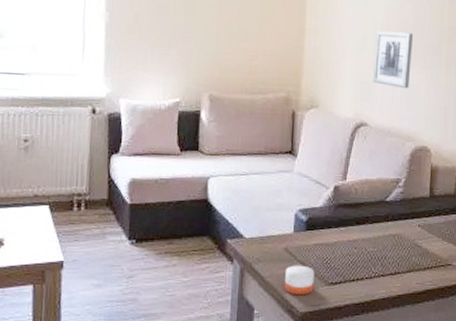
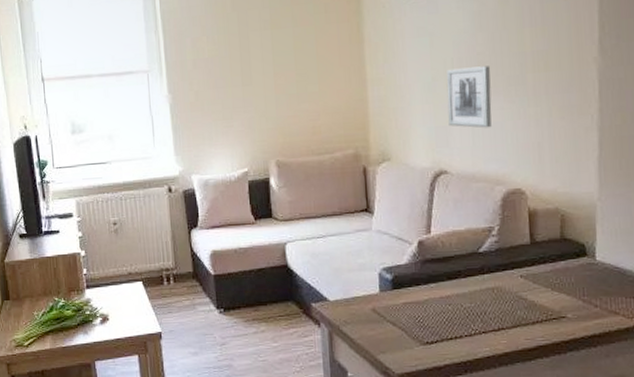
candle: present [284,264,315,295] -> none [375,324,408,357]

